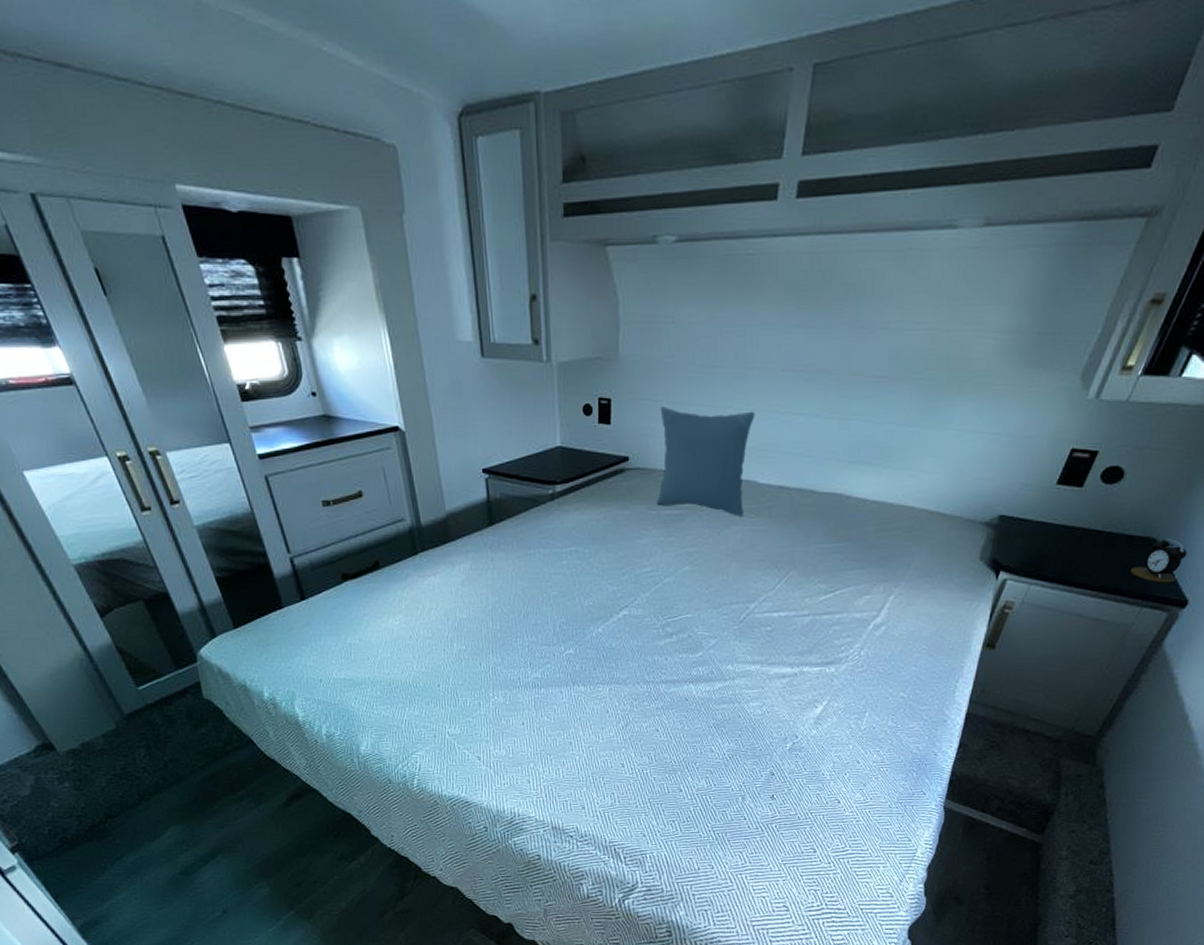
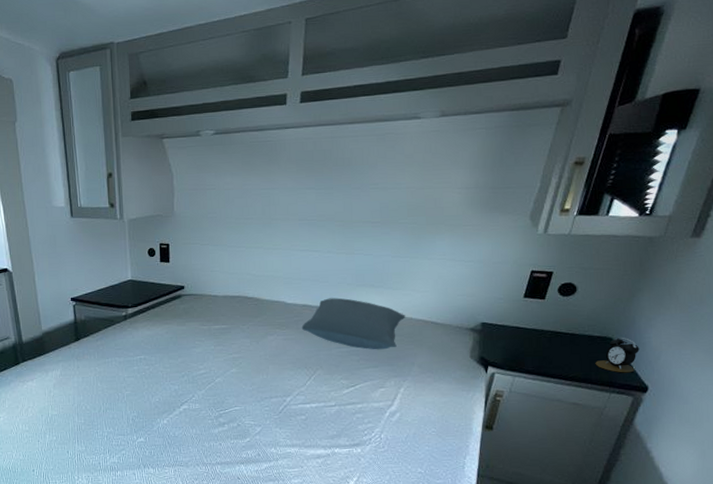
pillow: present [656,406,755,517] -> none [207,248,281,329]
pillow: none [775,478,906,547] -> present [301,298,406,350]

